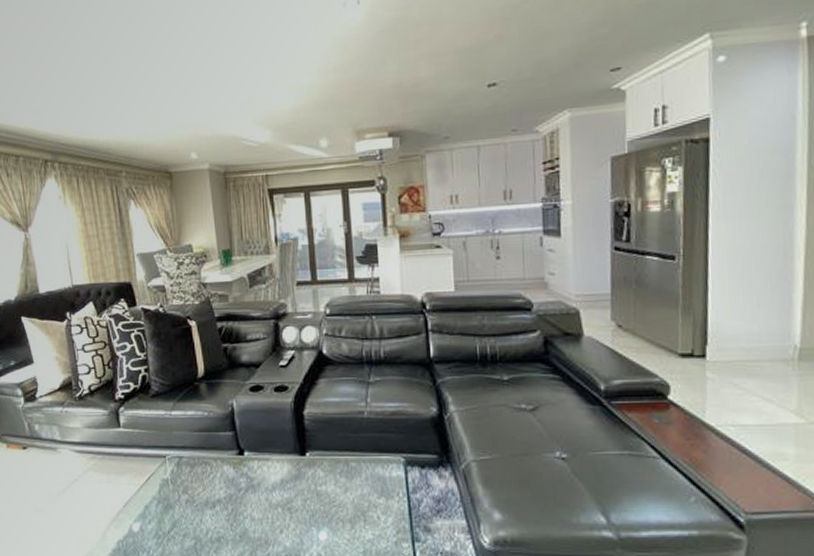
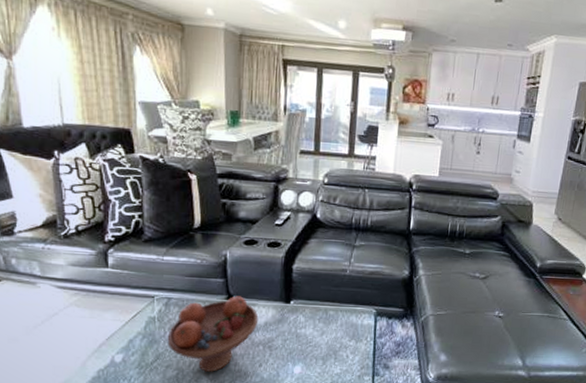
fruit bowl: none [182,450,274,541] -> present [167,296,259,372]

